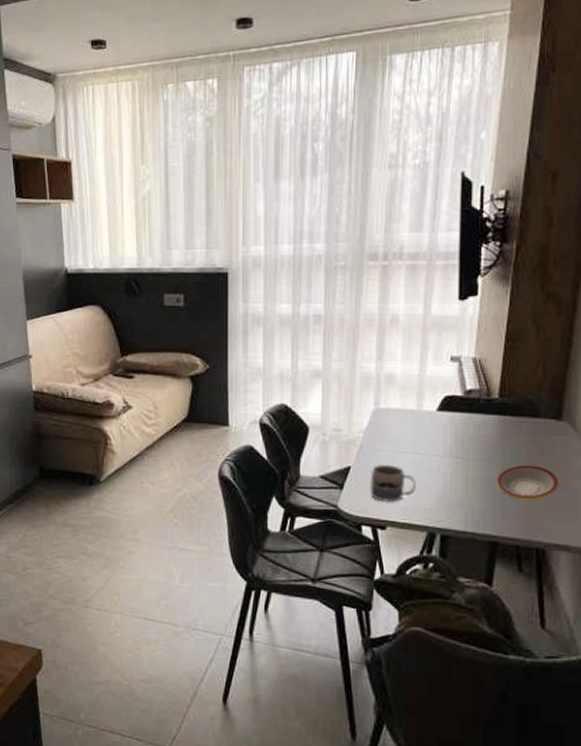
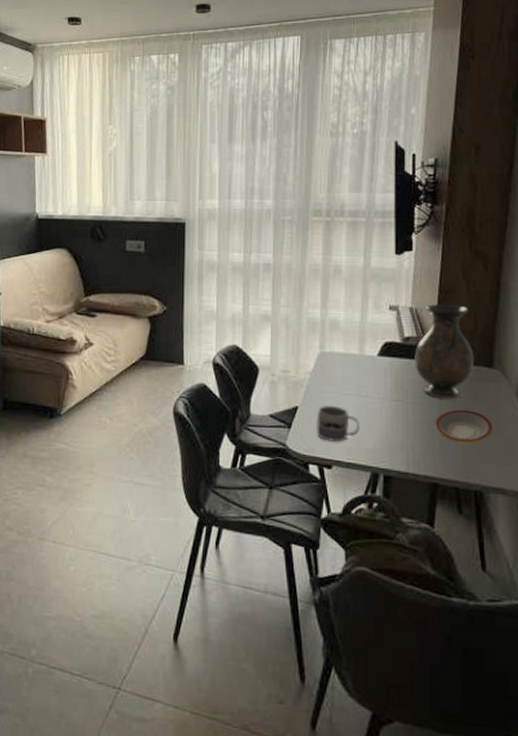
vase: none [477,353,542,455] -> present [415,304,474,399]

